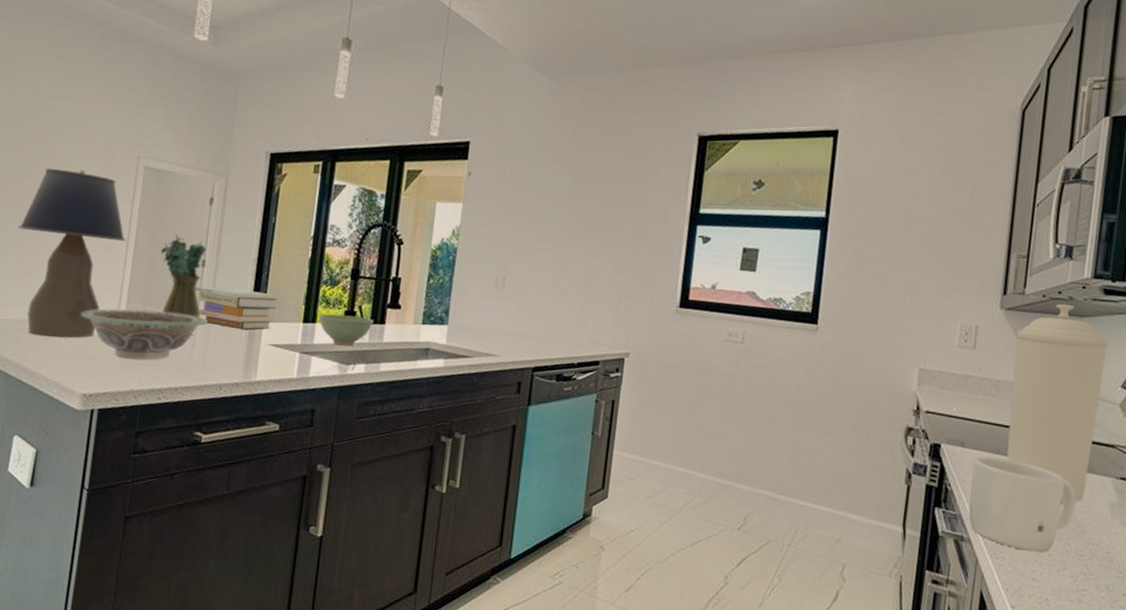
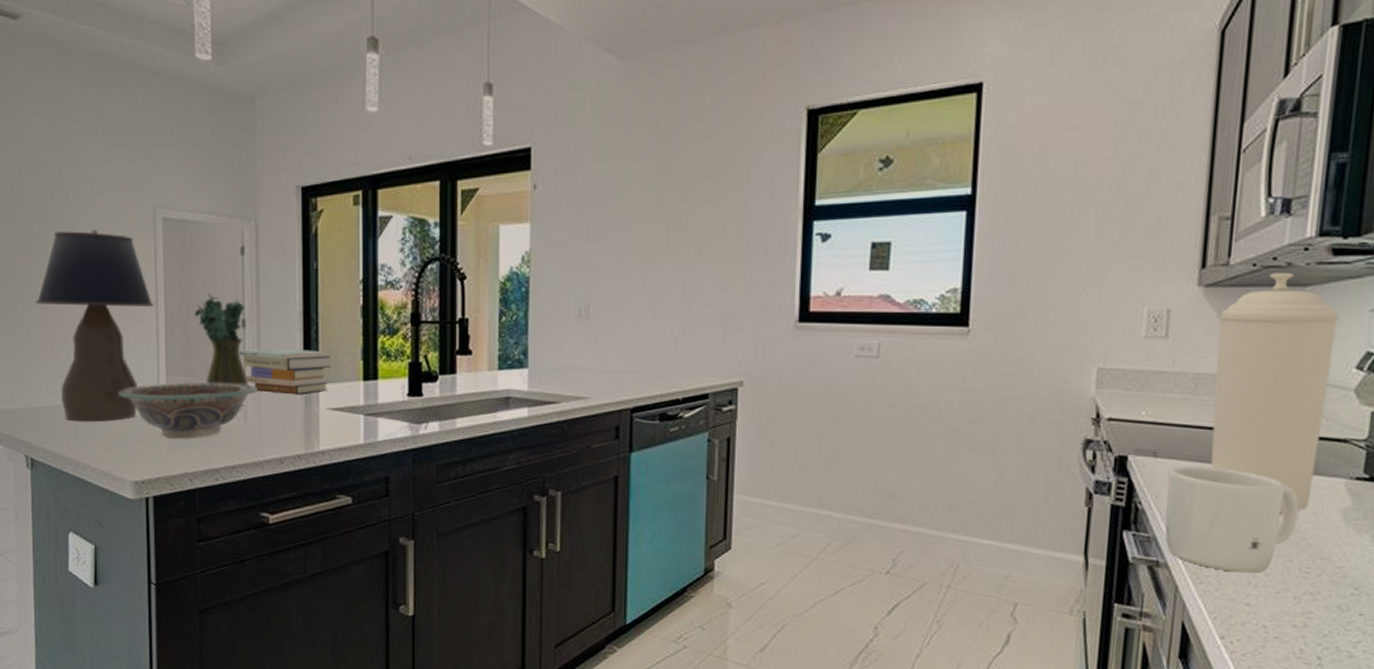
bowl: present [319,314,374,346] -> none [380,367,443,403]

